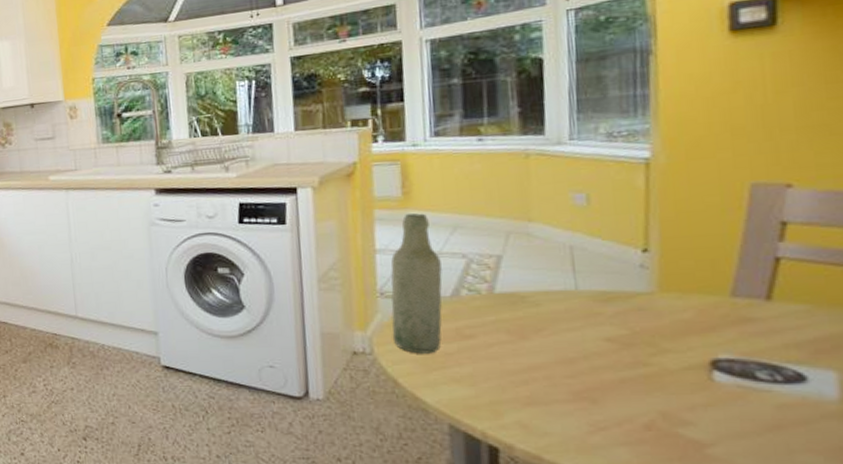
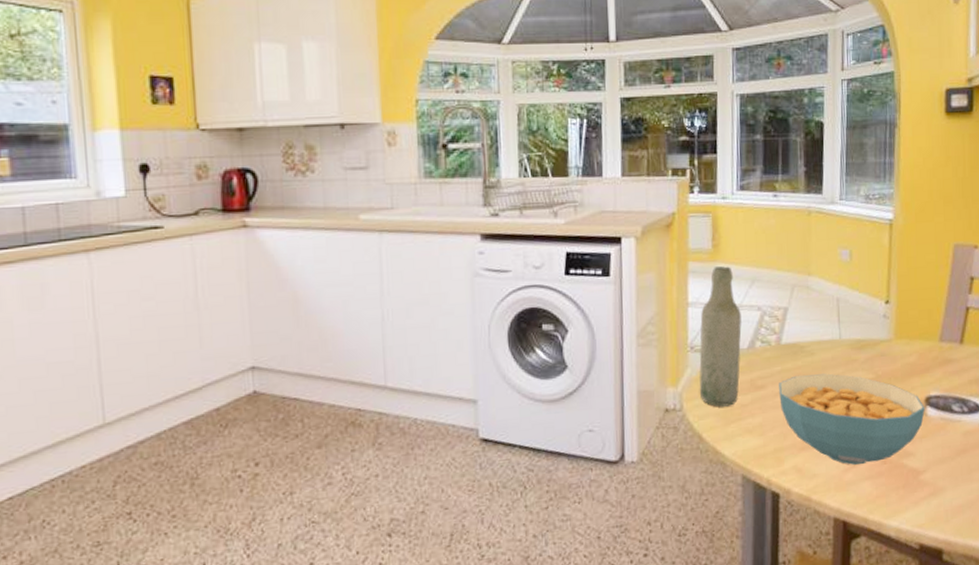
cereal bowl: none [493,326,711,427] -> present [779,373,925,465]

